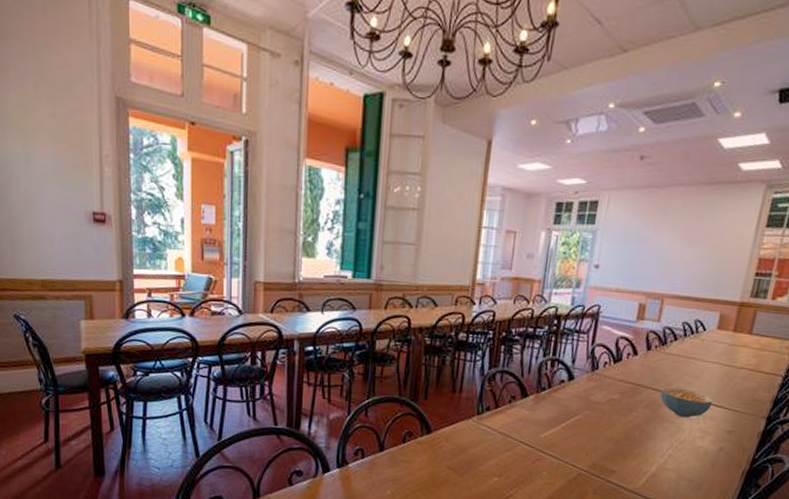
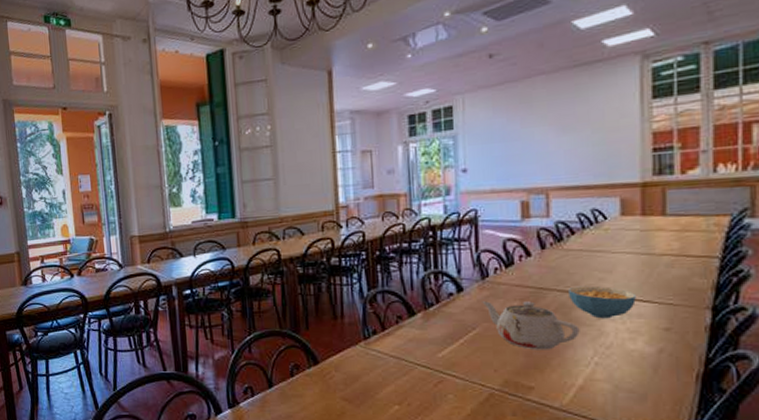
teapot: none [588,391,663,440] -> present [482,301,580,350]

